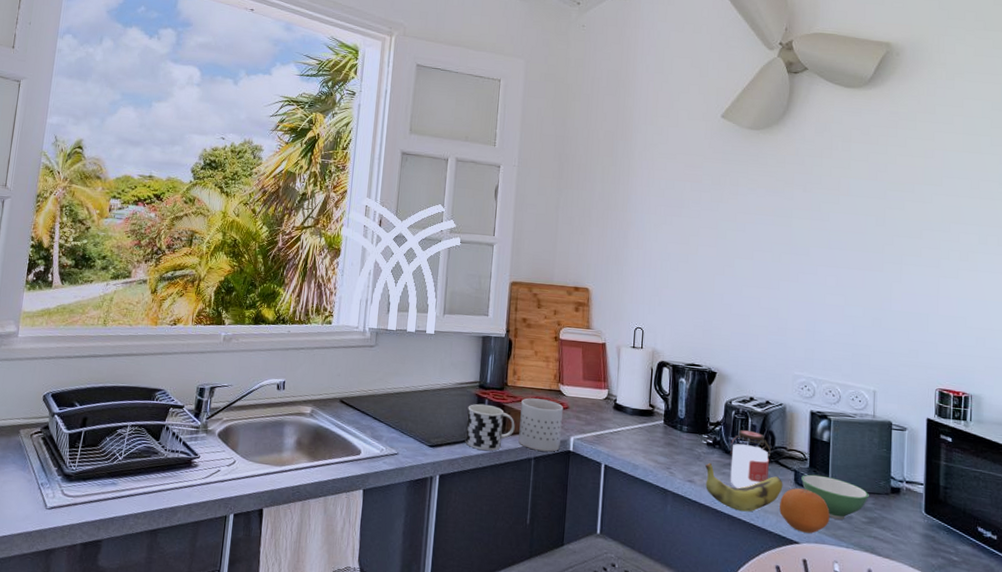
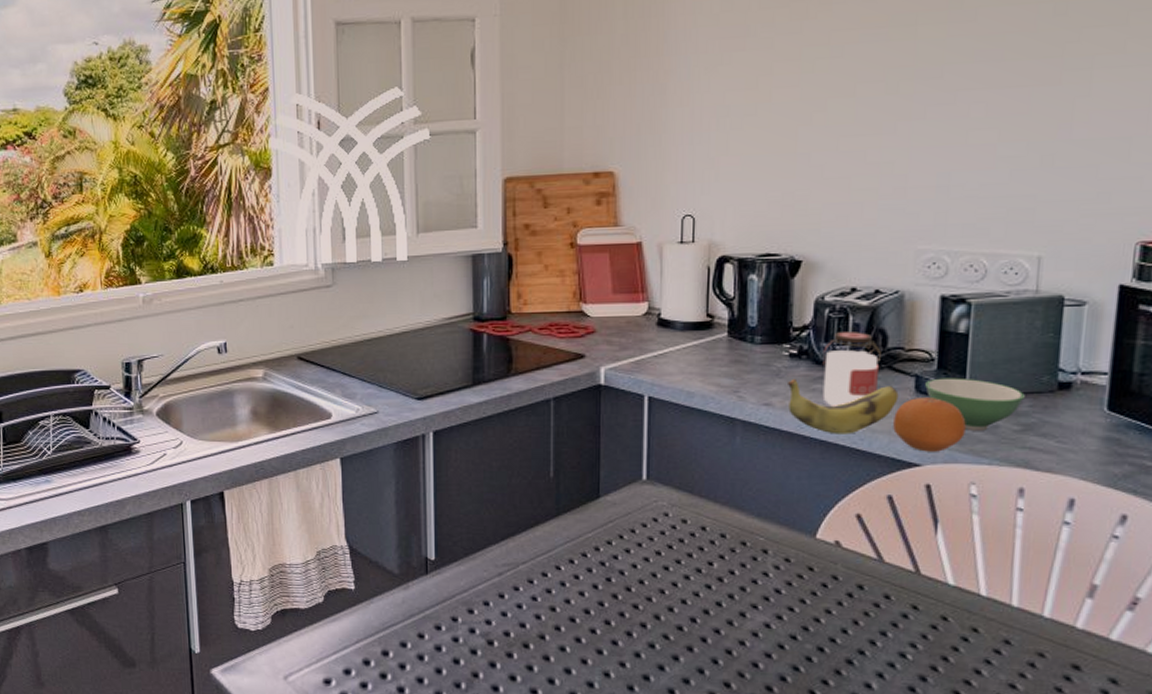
cup: present [465,403,515,451] -> none [461,340,525,397]
mug: present [518,398,564,452] -> none [531,325,589,389]

